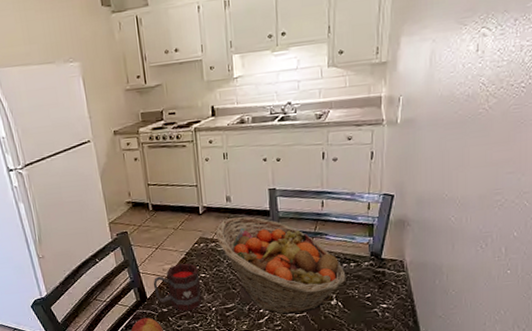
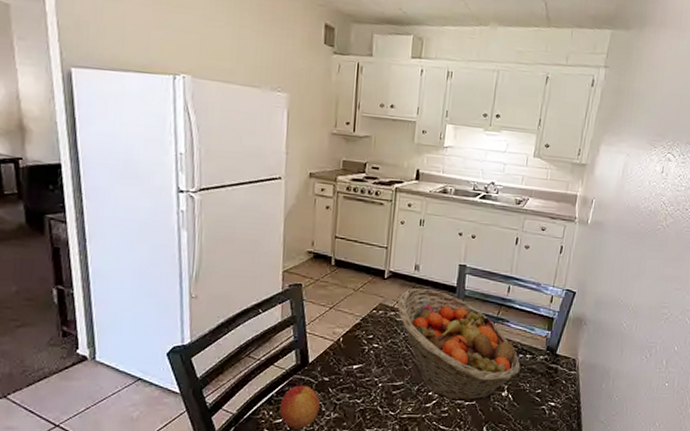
mug: present [153,263,202,312] -> none [318,328,373,384]

